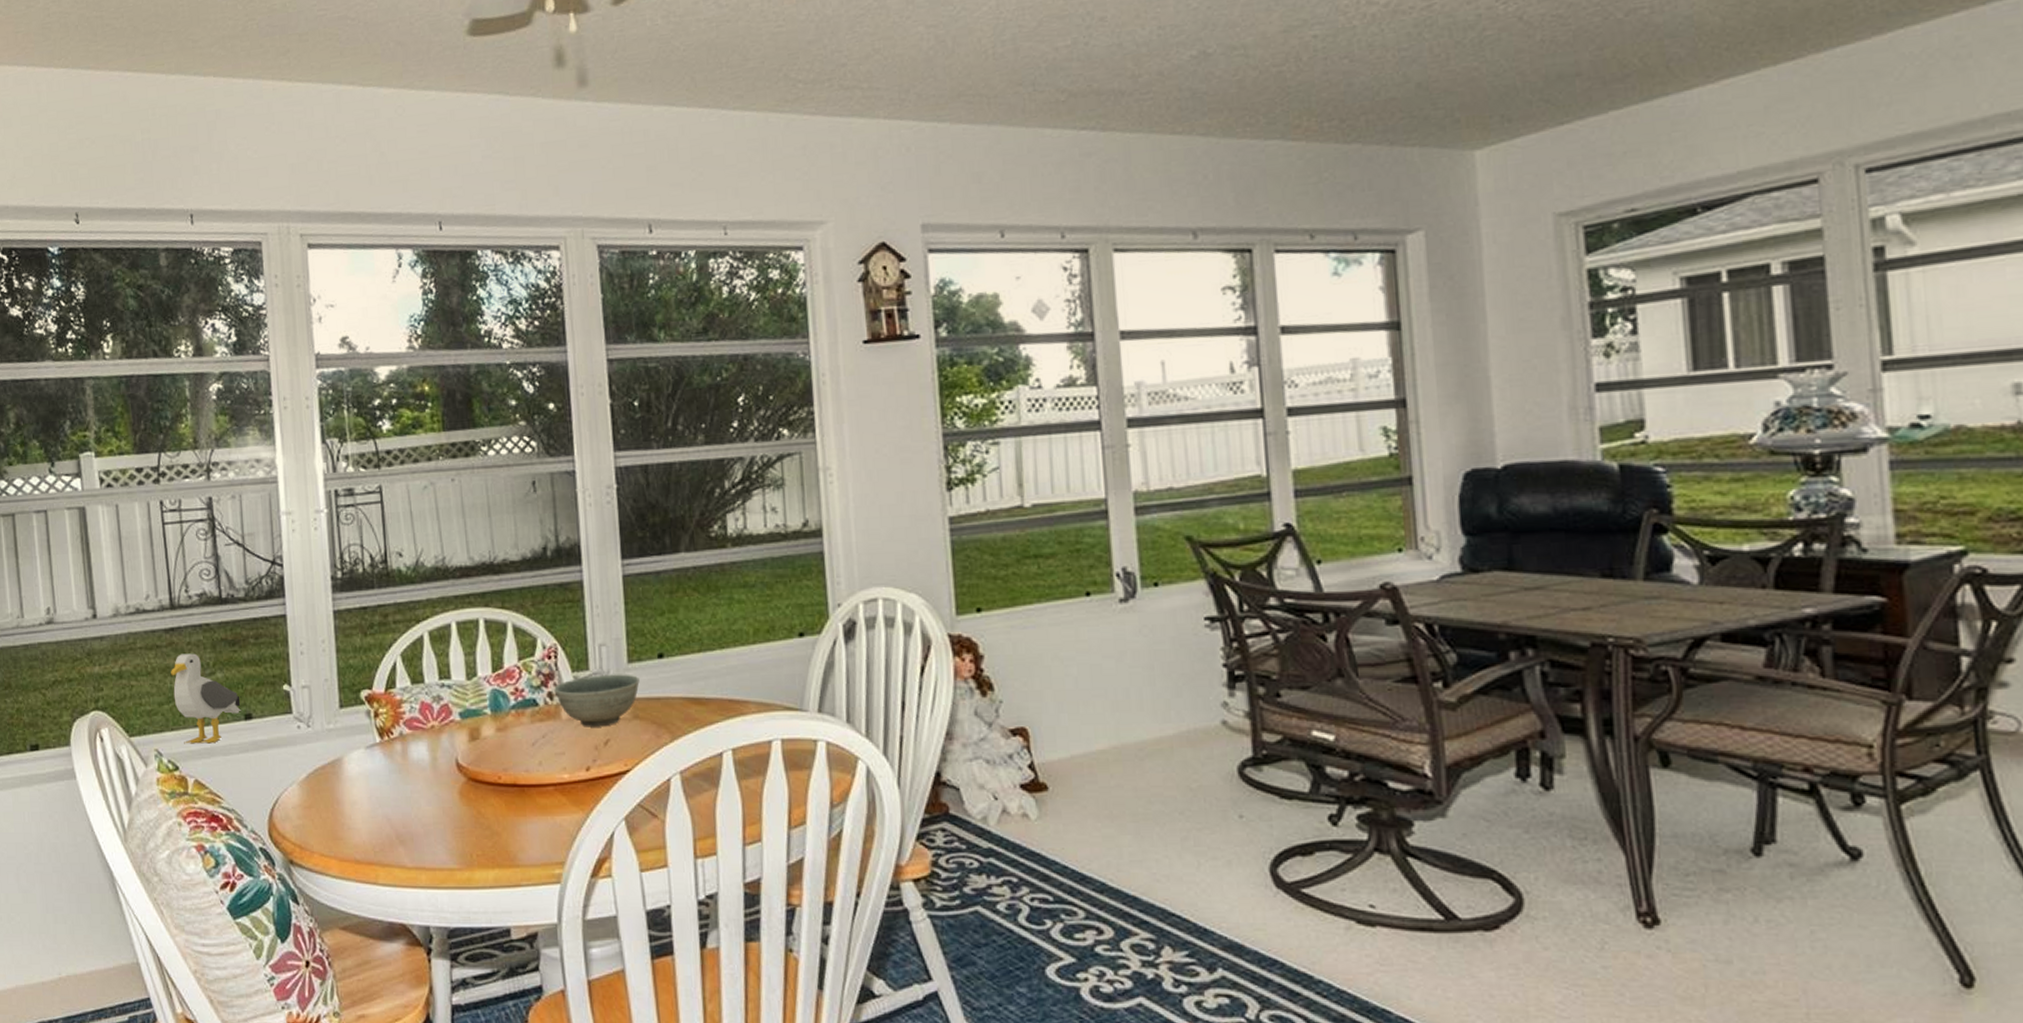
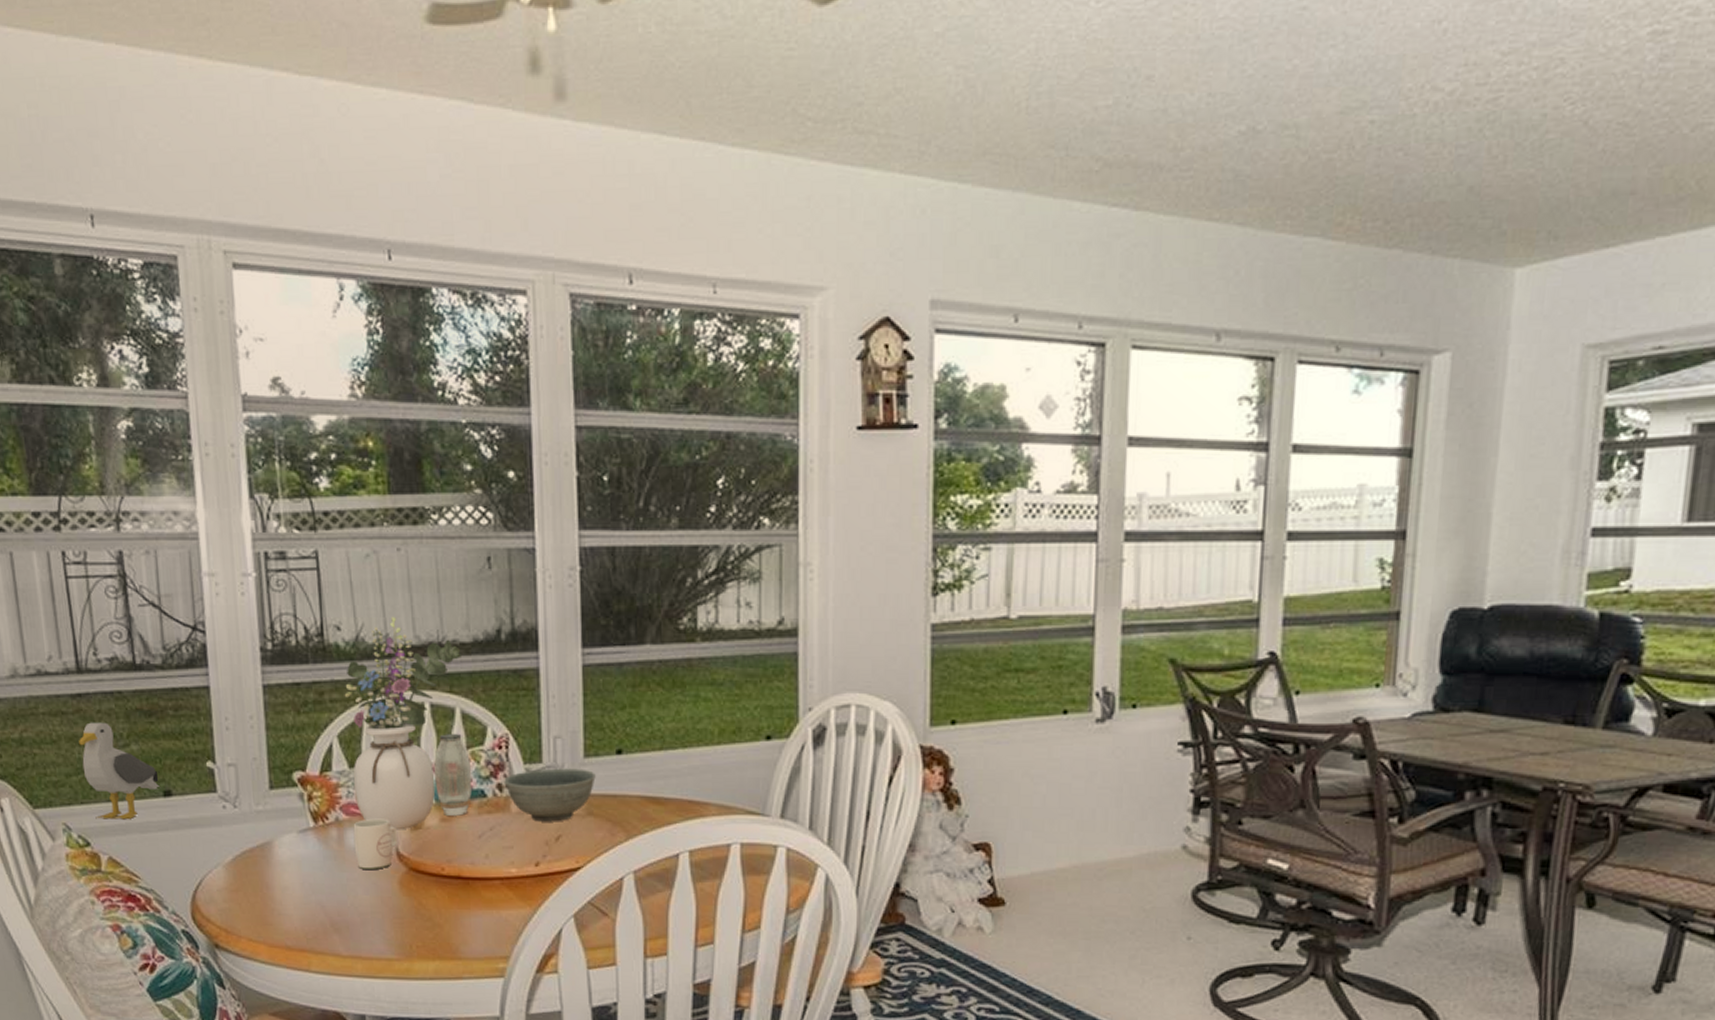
bouquet: none [406,540,512,742] -> present [344,616,461,830]
mug: none [416,731,458,782] -> present [353,818,399,871]
vase: none [489,646,525,725] -> present [434,733,472,816]

